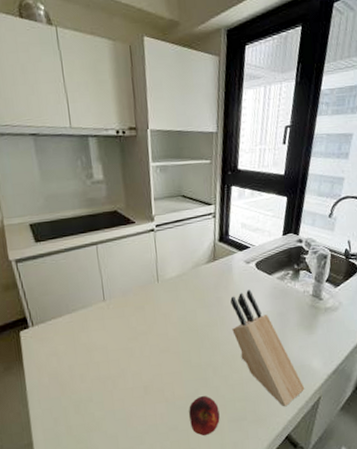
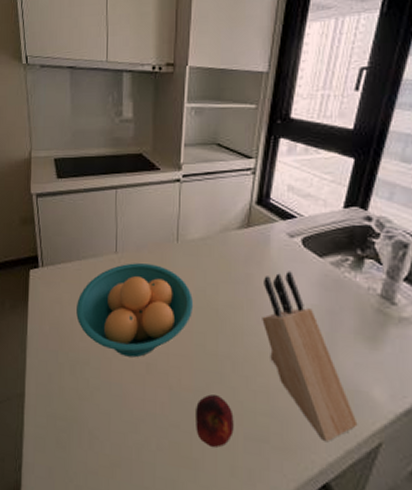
fruit bowl: none [72,304,178,386] -> present [76,263,193,358]

